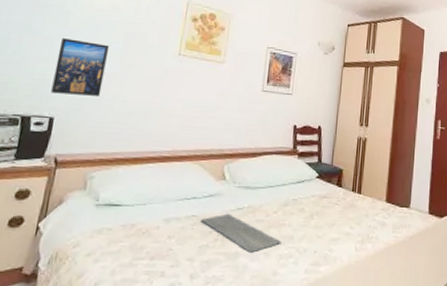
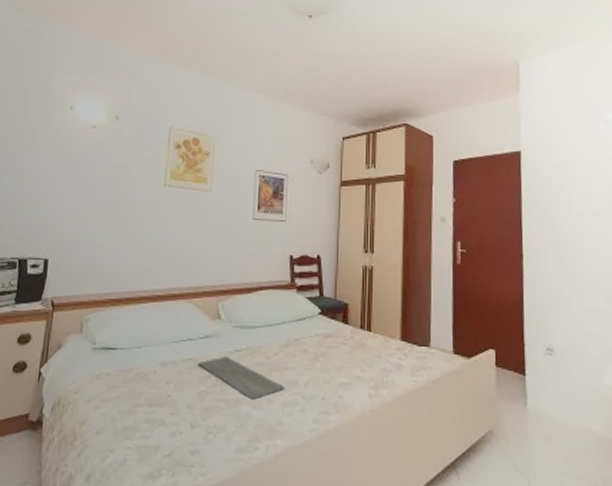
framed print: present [51,38,110,96] -> none [44,177,96,235]

